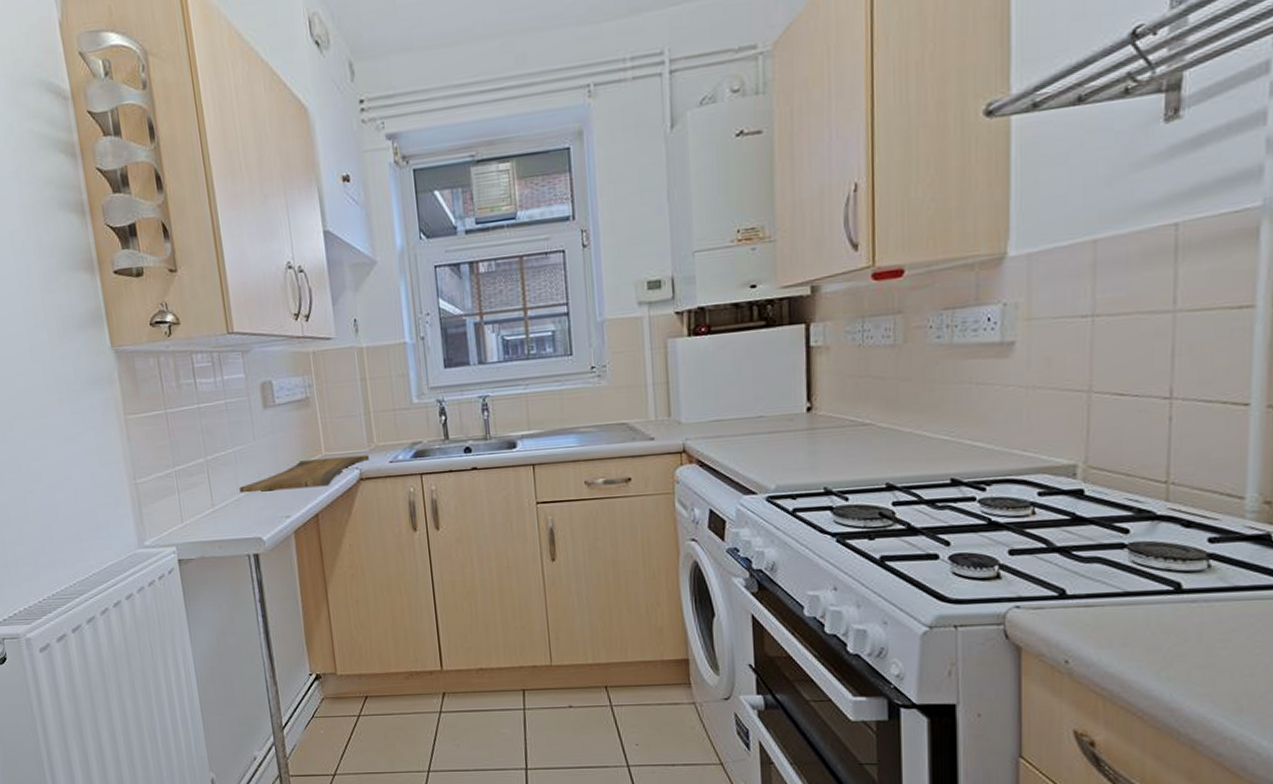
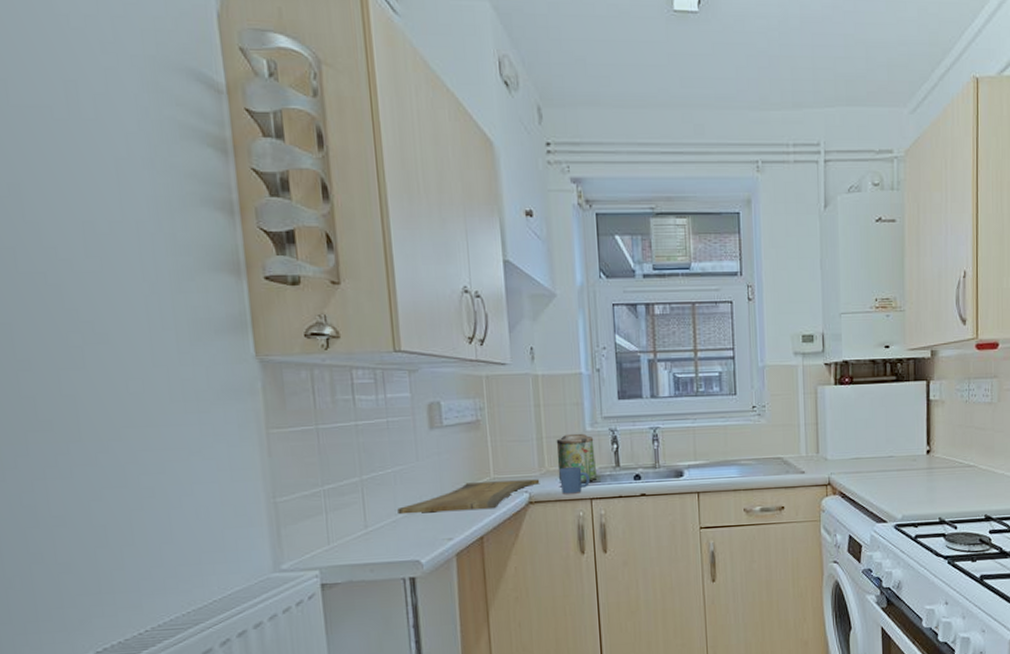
canister: none [383,405,427,458] -> present [556,433,598,484]
mug: none [388,440,419,471] -> present [559,466,590,496]

